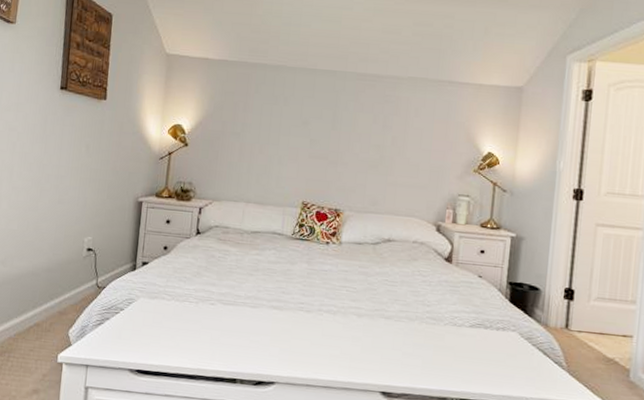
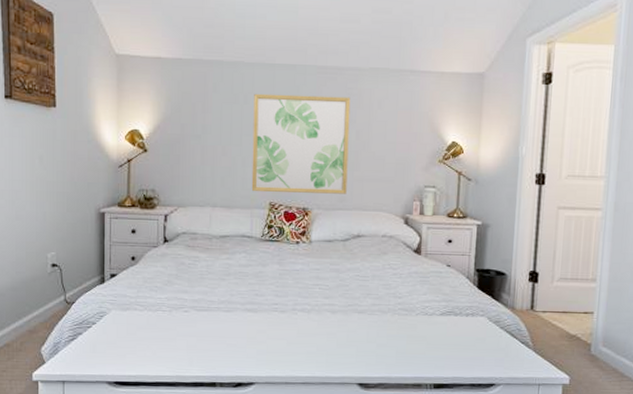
wall art: none [285,96,388,198] -> present [251,93,351,194]

